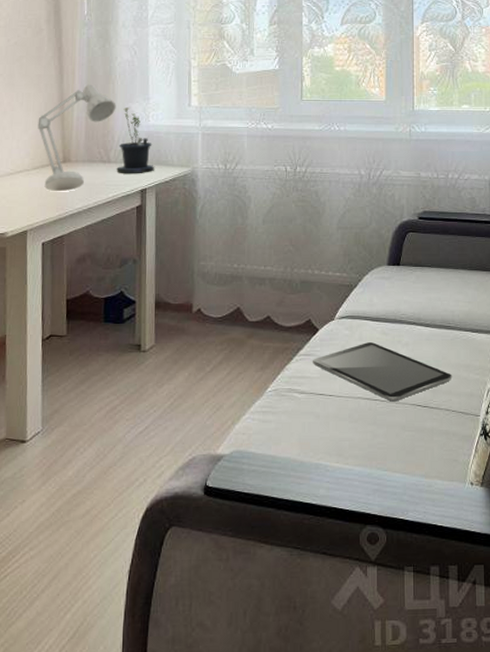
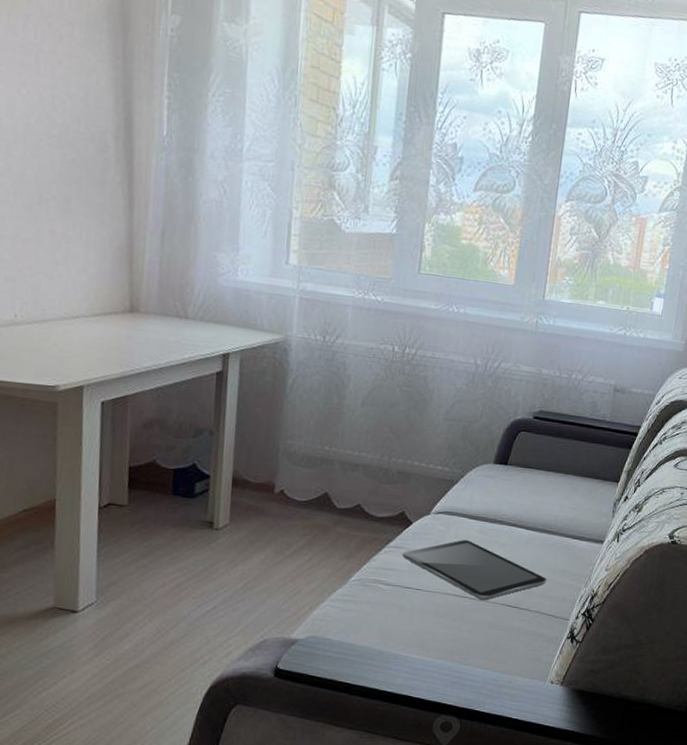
desk lamp: present [37,84,116,192] -> none [99,222,198,346]
potted plant: present [116,107,155,174] -> none [194,256,241,335]

